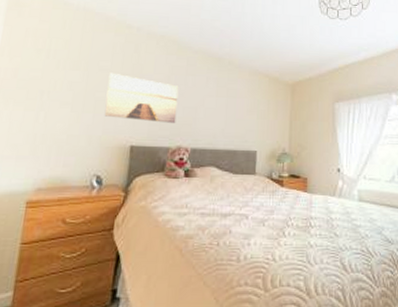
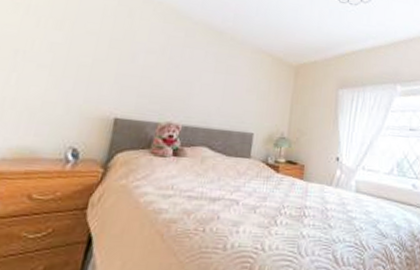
wall art: present [104,72,179,123] -> none [87,36,174,97]

